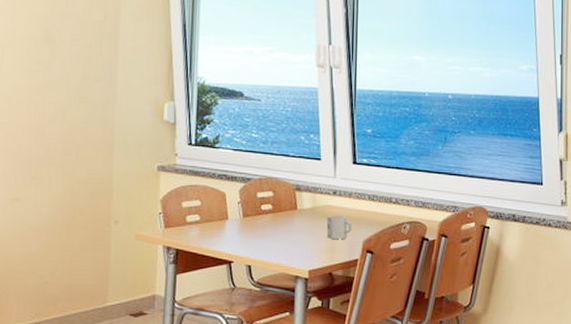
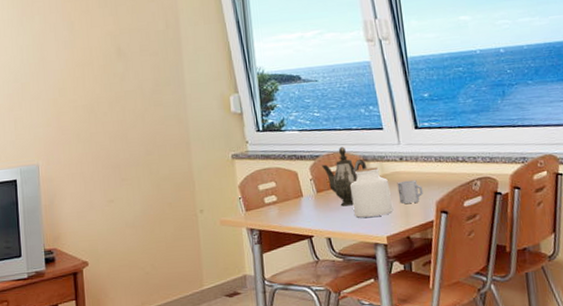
teapot: none [251,172,299,235] -> present [321,146,367,207]
jar: none [278,197,320,249] -> present [350,167,394,218]

